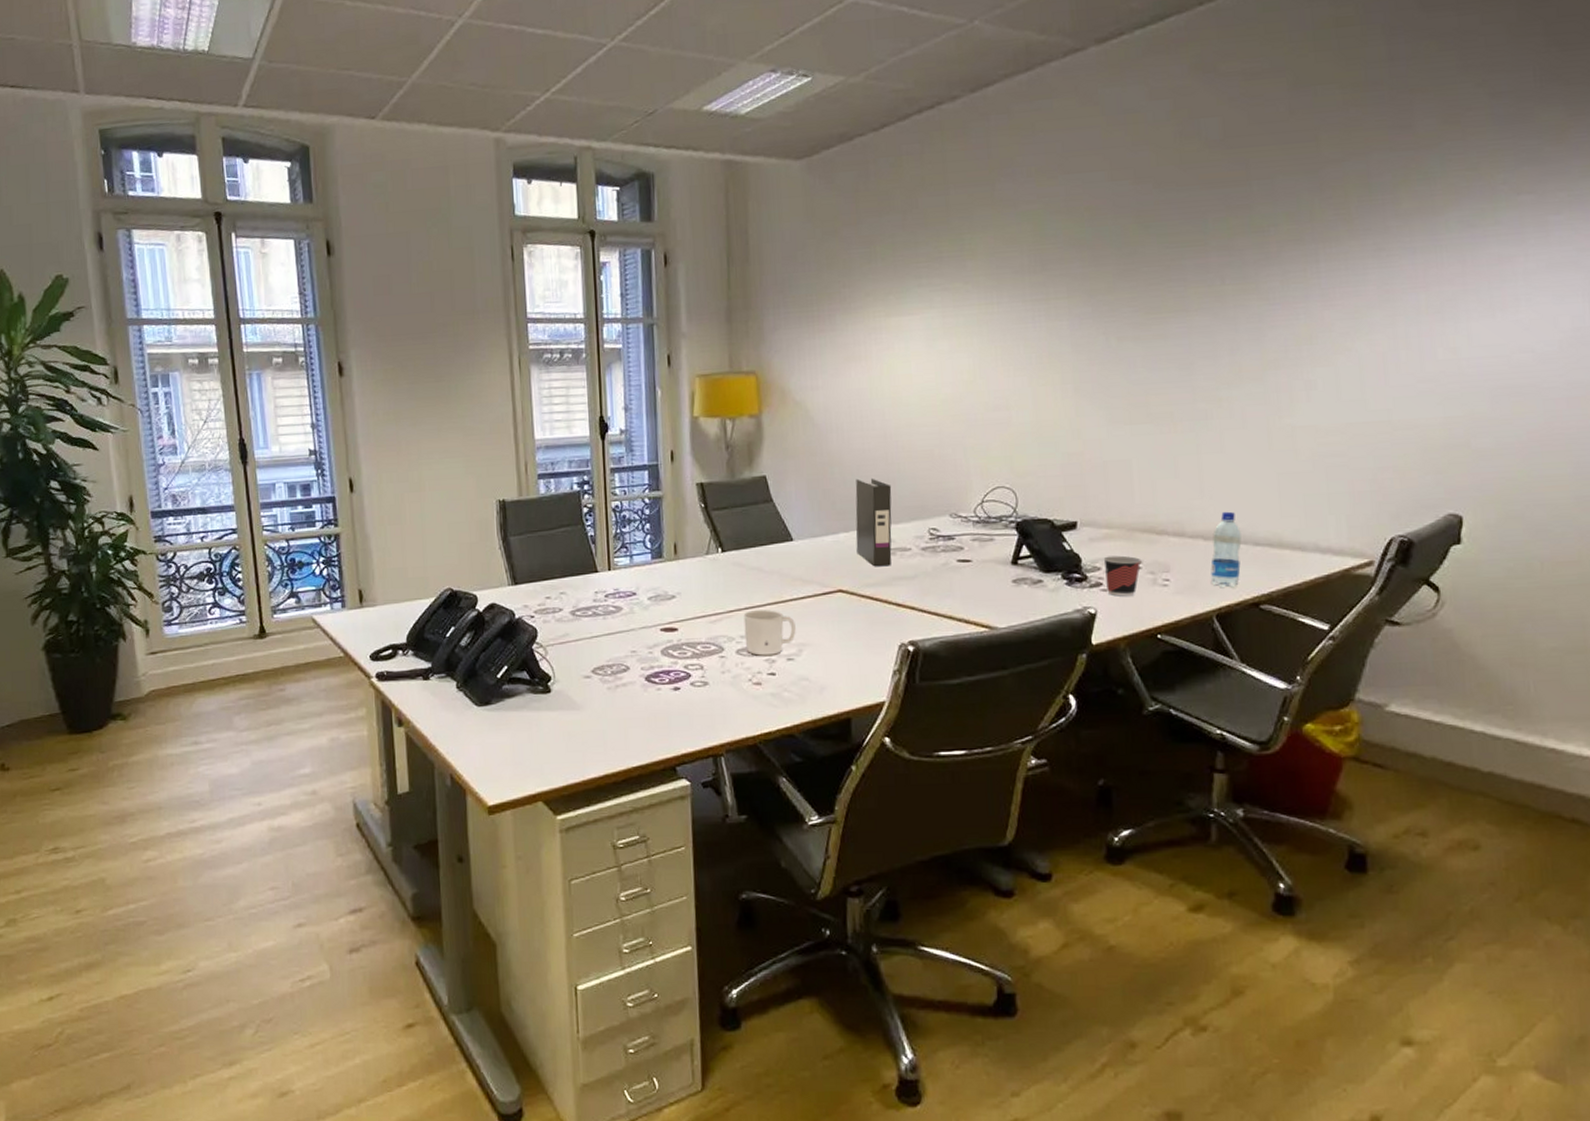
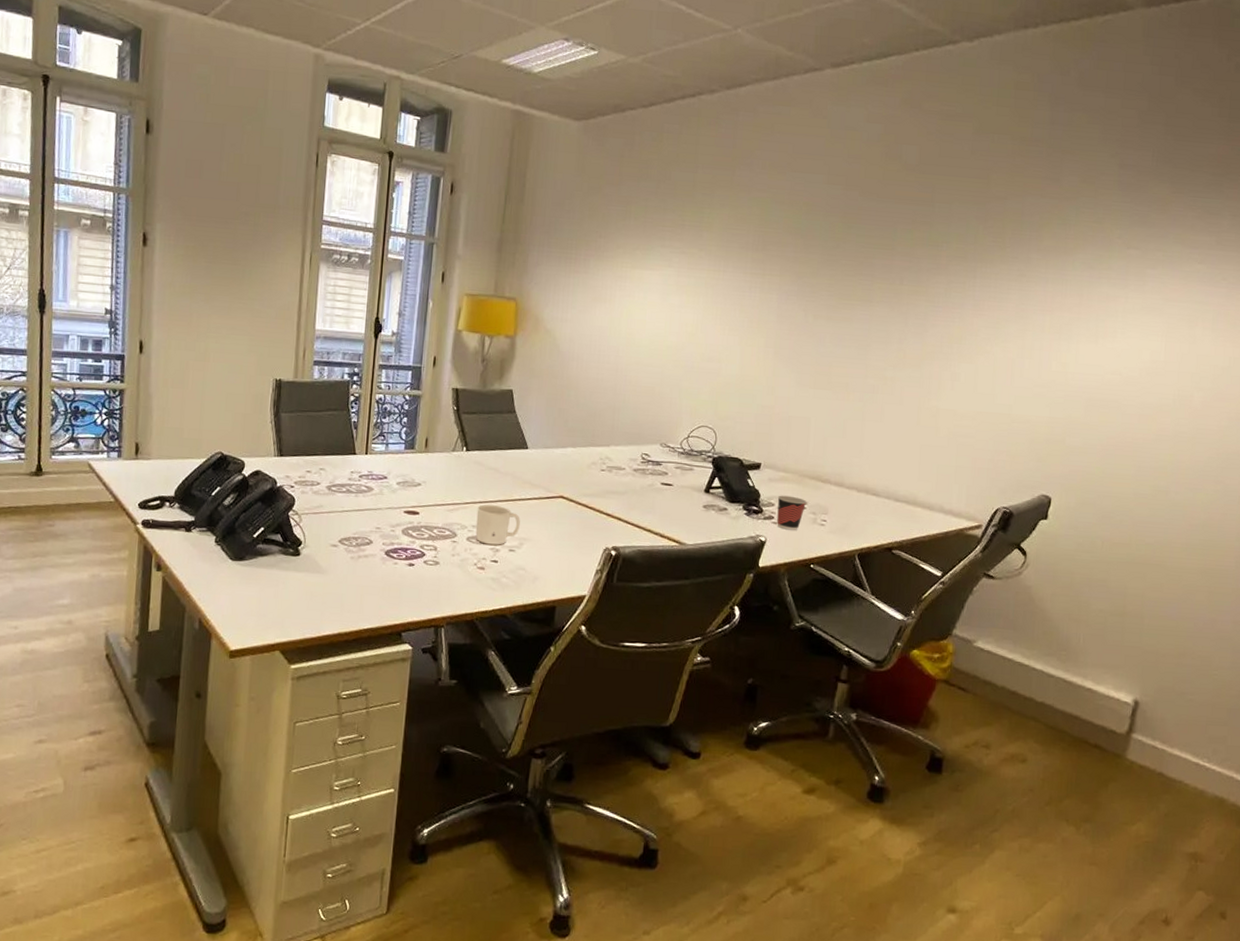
binder: present [855,478,892,567] -> none [580,403,616,481]
bottle: present [1210,511,1242,589] -> none [857,470,886,534]

